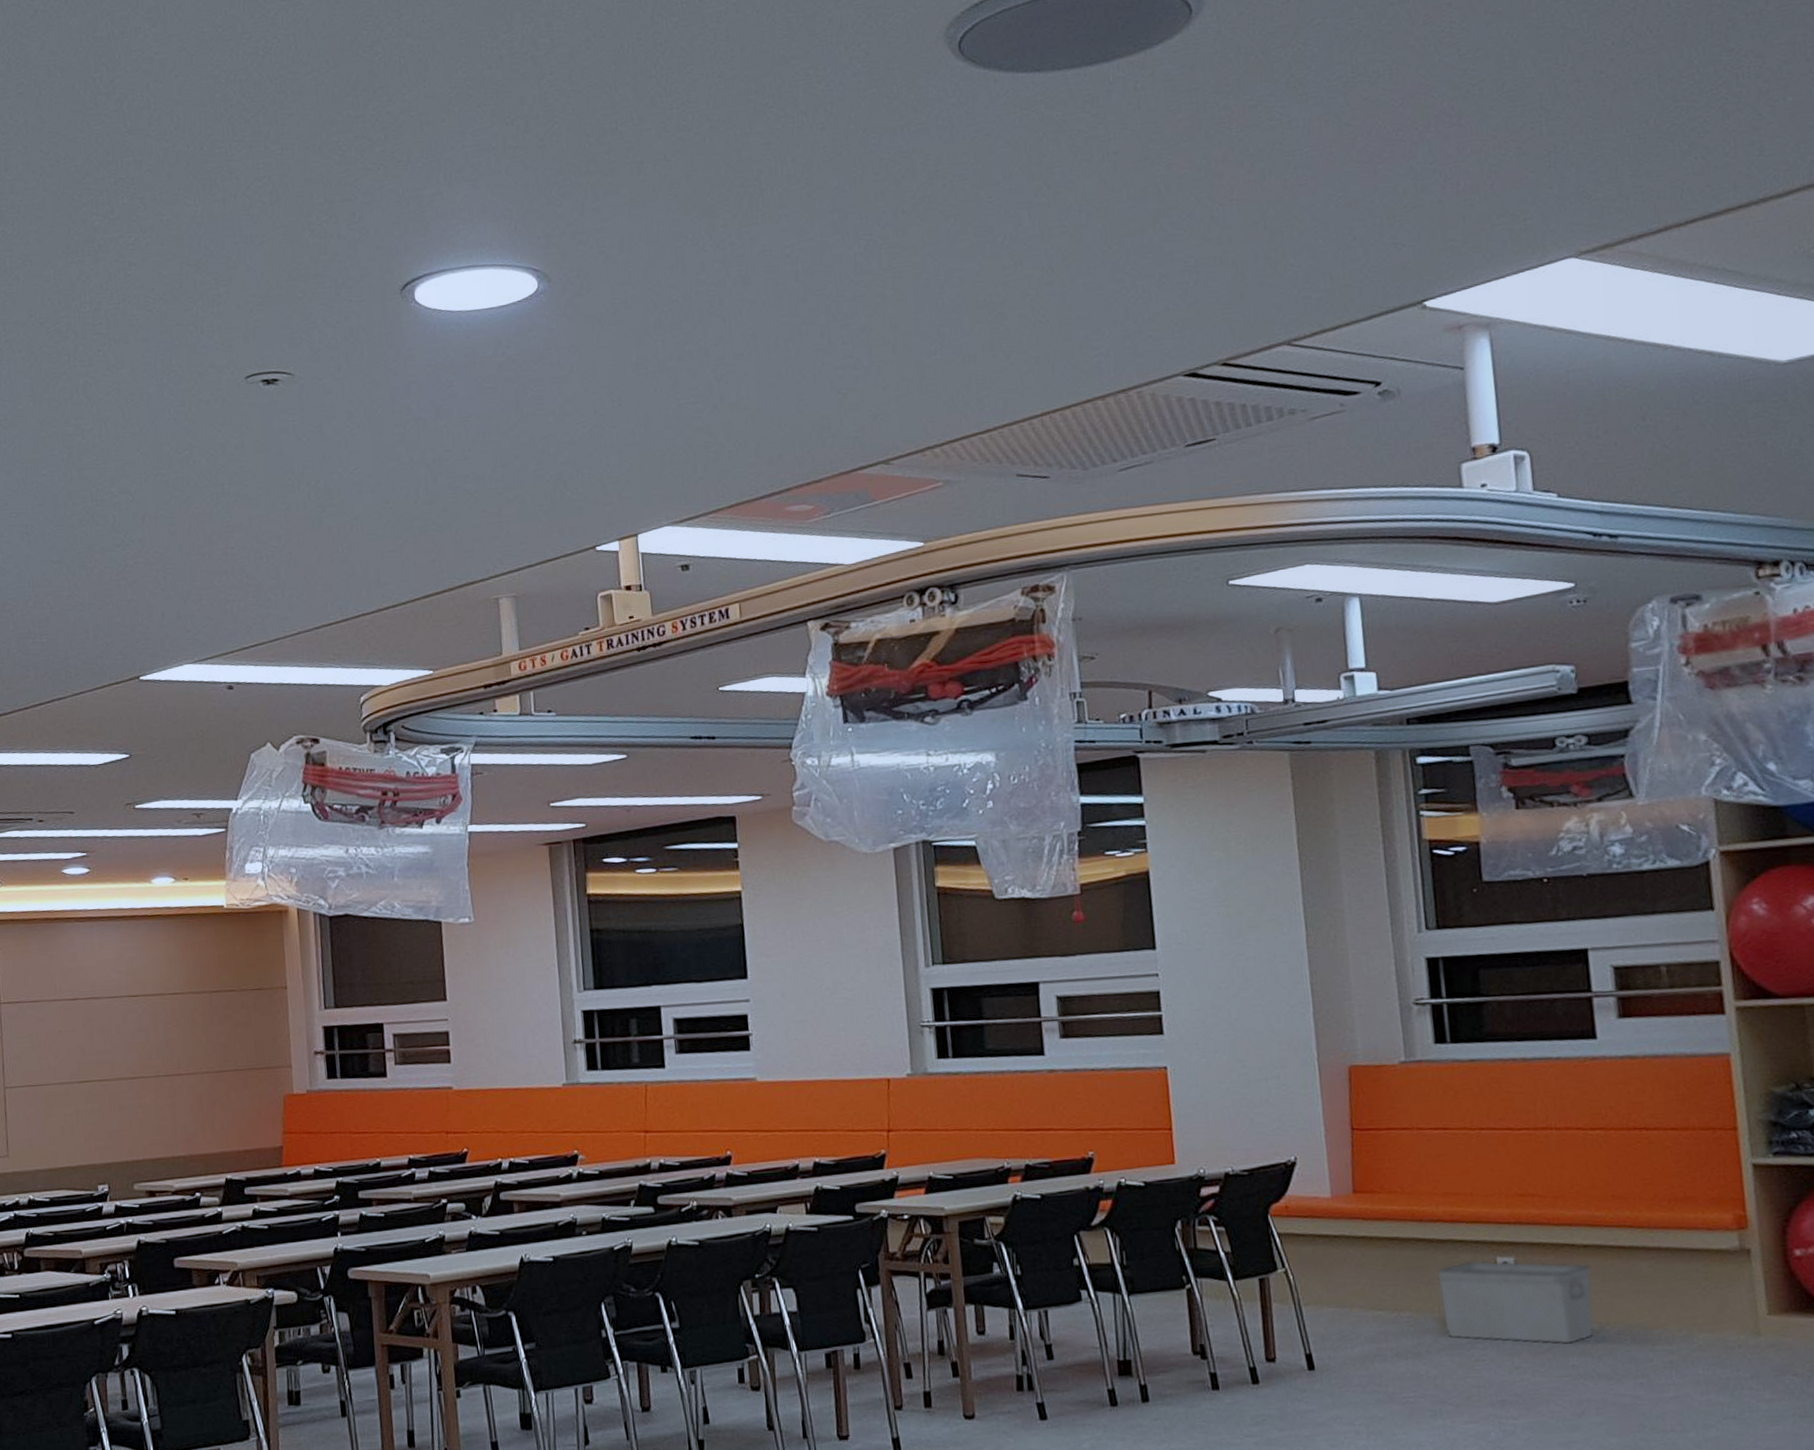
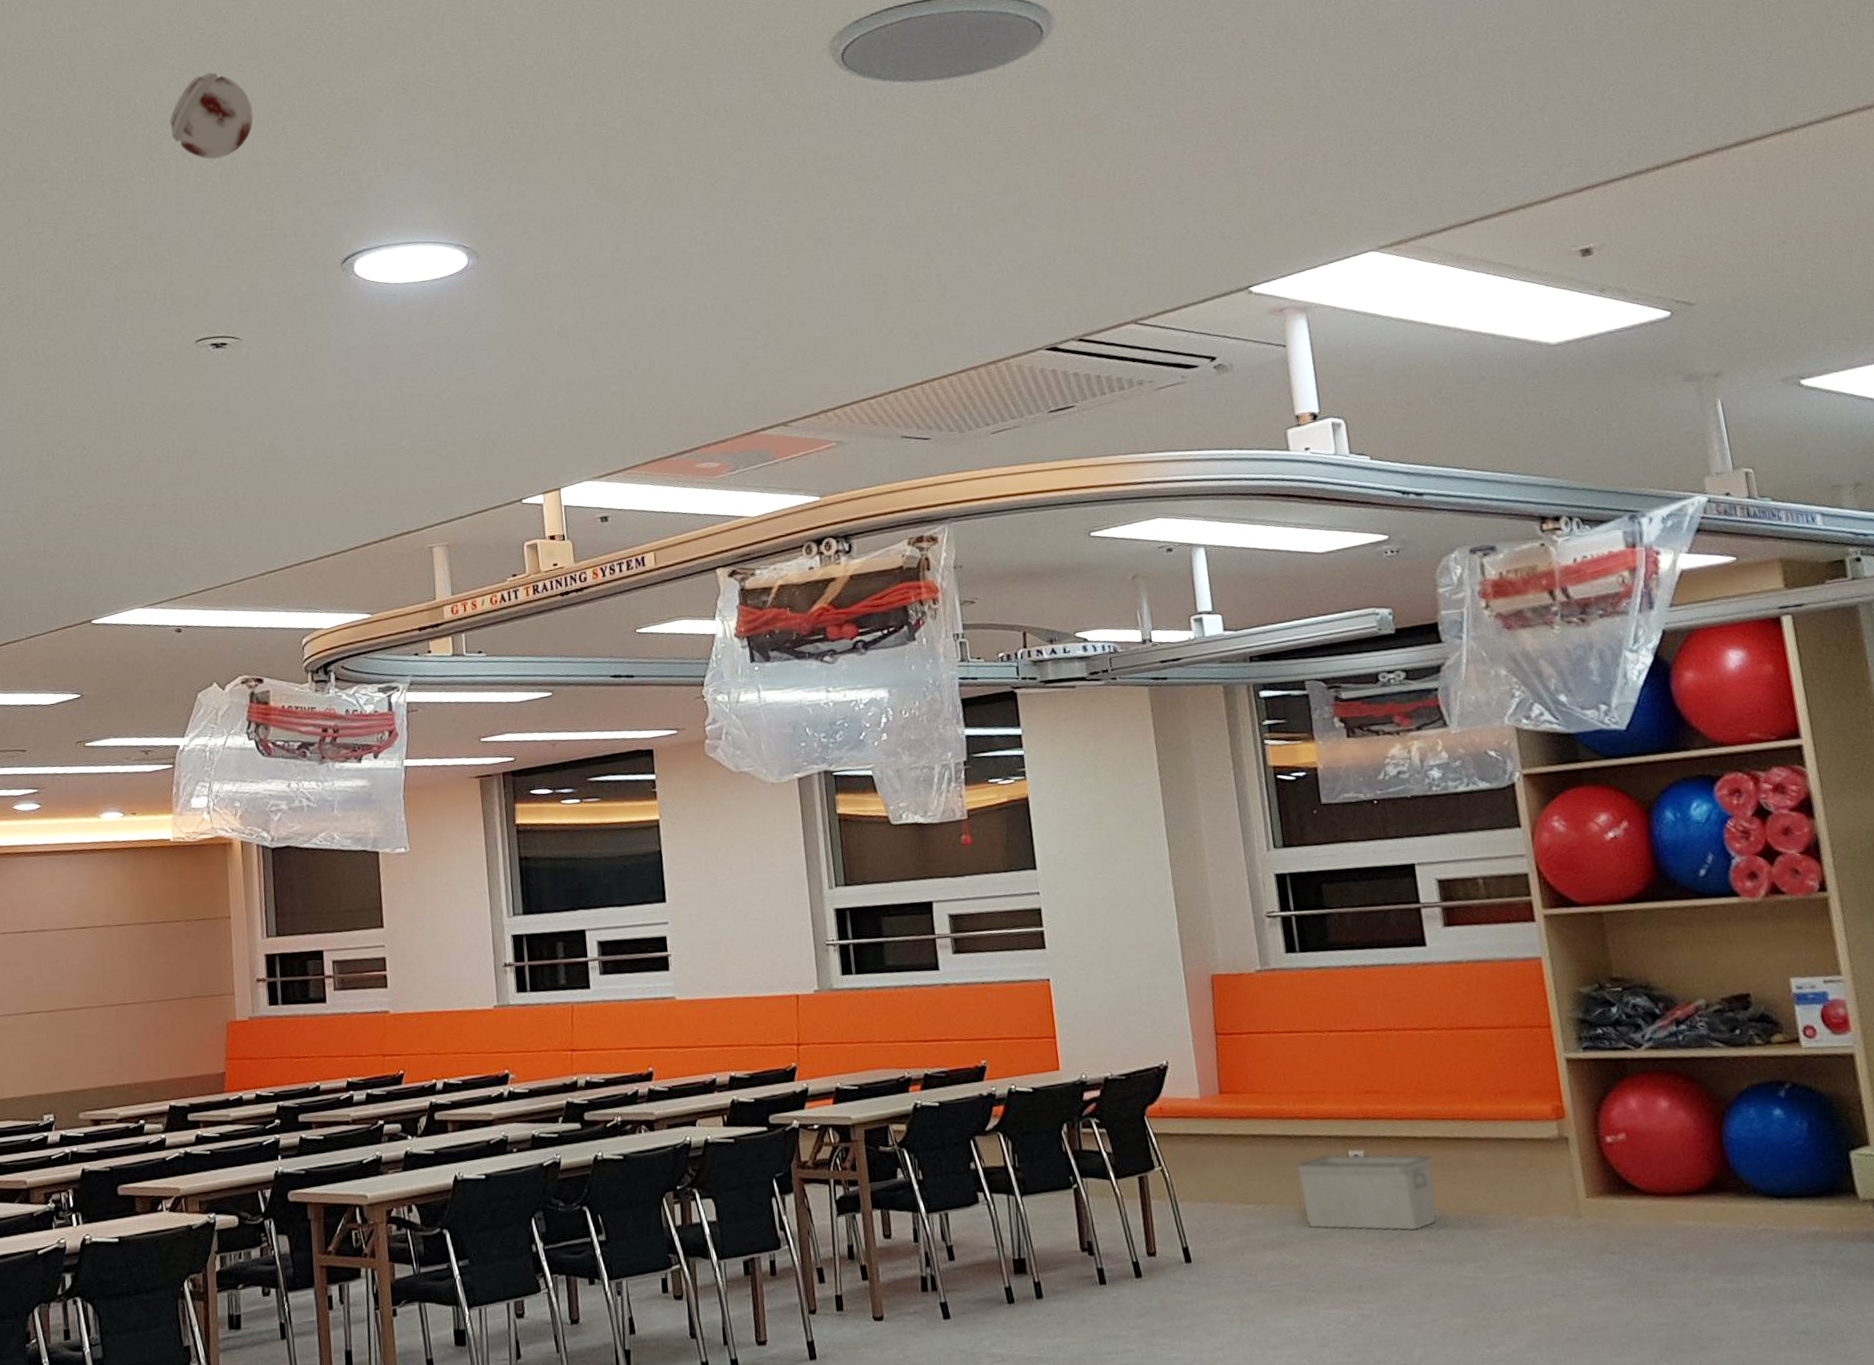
smoke detector: none [215,81,305,178] -> present [170,72,254,159]

